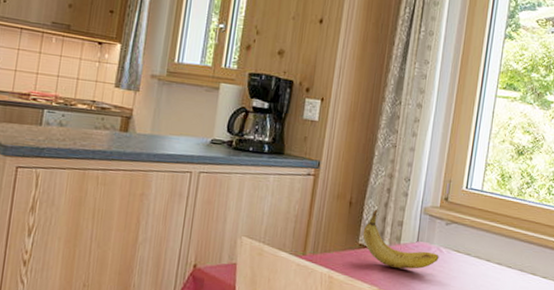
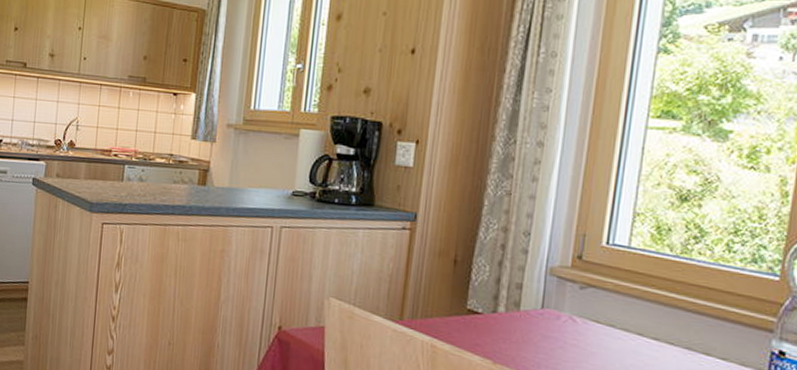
fruit: present [362,209,439,269] -> none [471,268,572,342]

